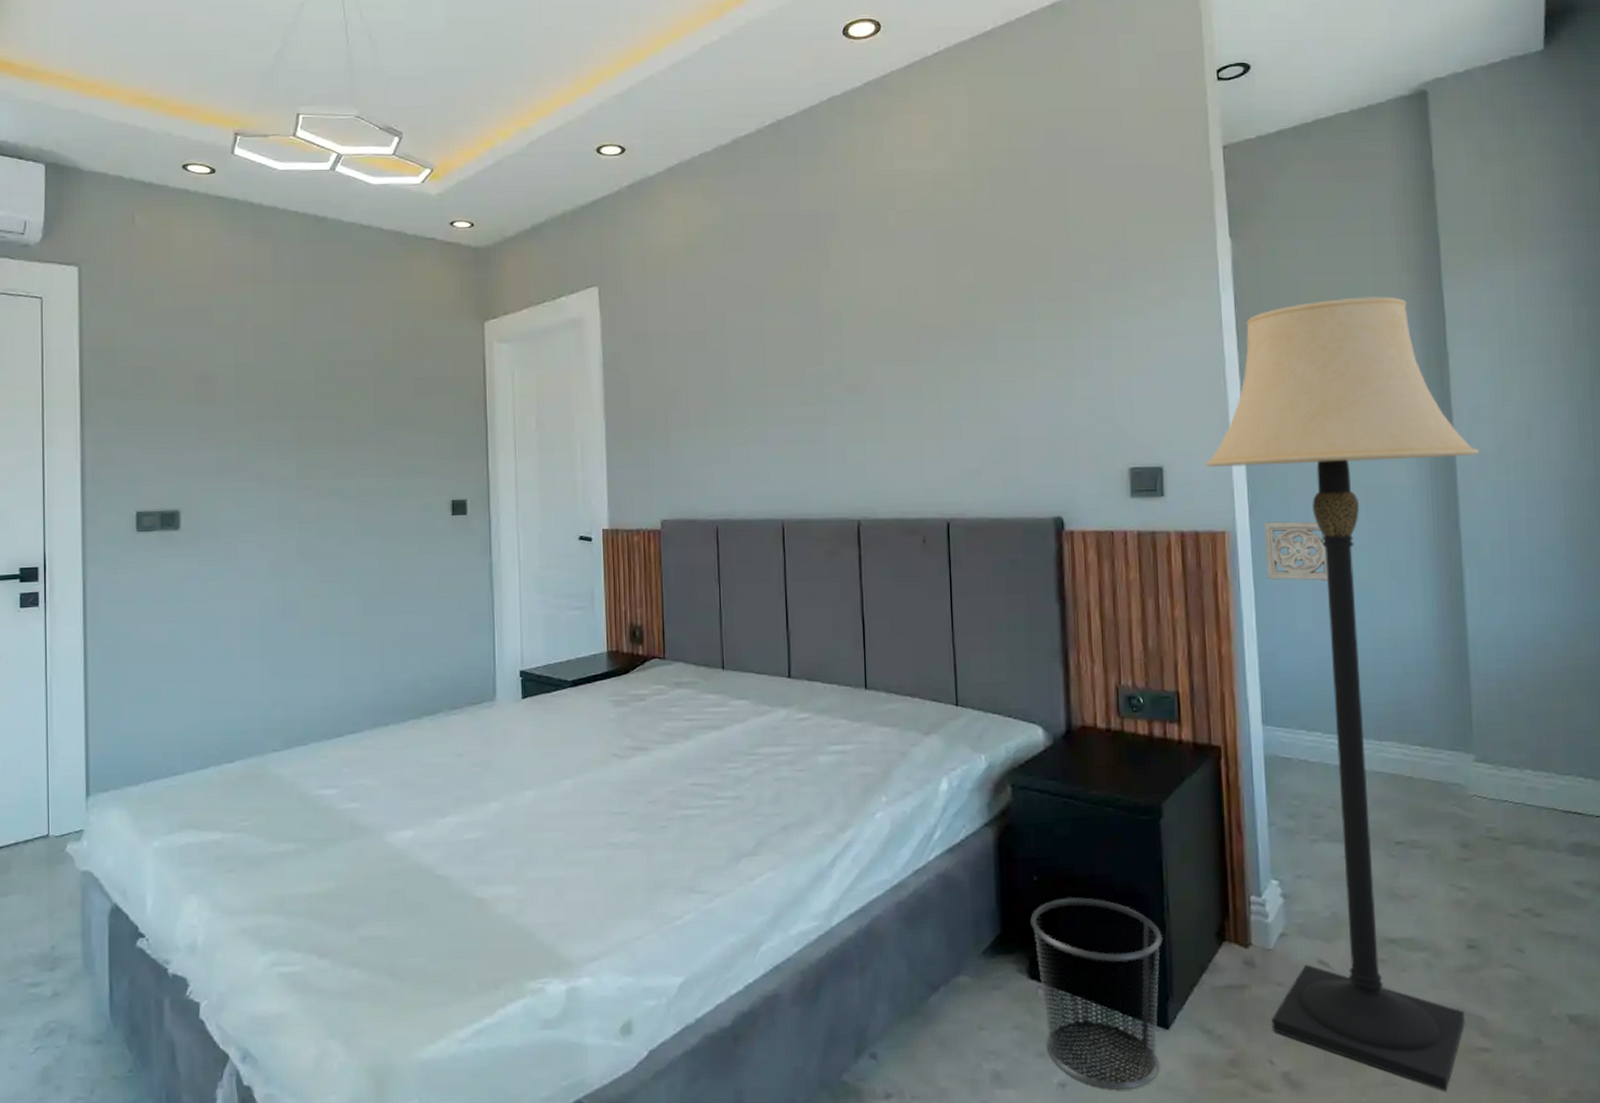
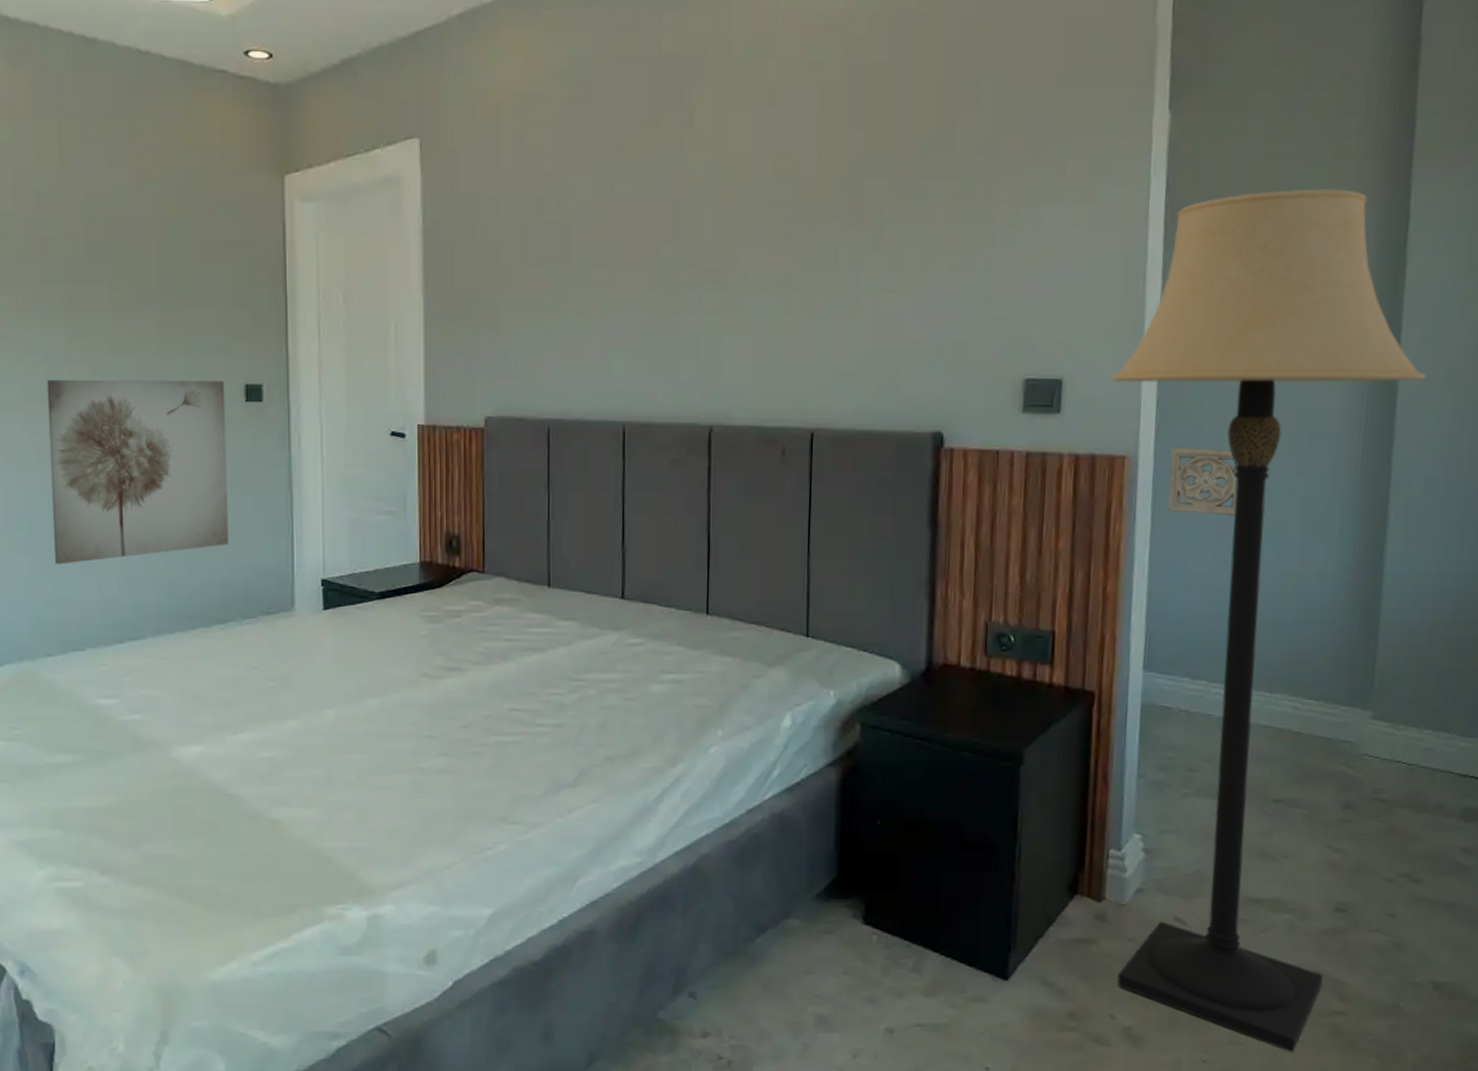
wall art: none [279,498,437,667] -> present [46,379,229,565]
waste bin: present [1030,897,1163,1090] -> none [870,843,1011,1037]

